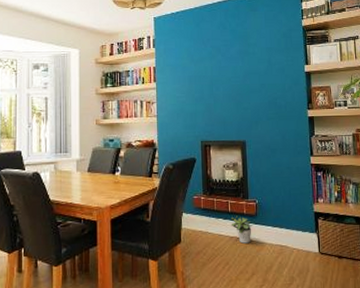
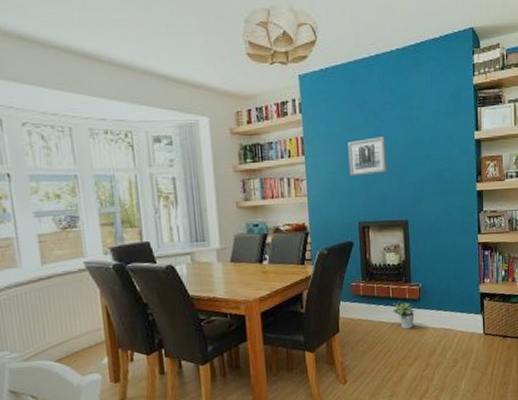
wall art: none [193,68,227,101] -> present [348,137,387,177]

